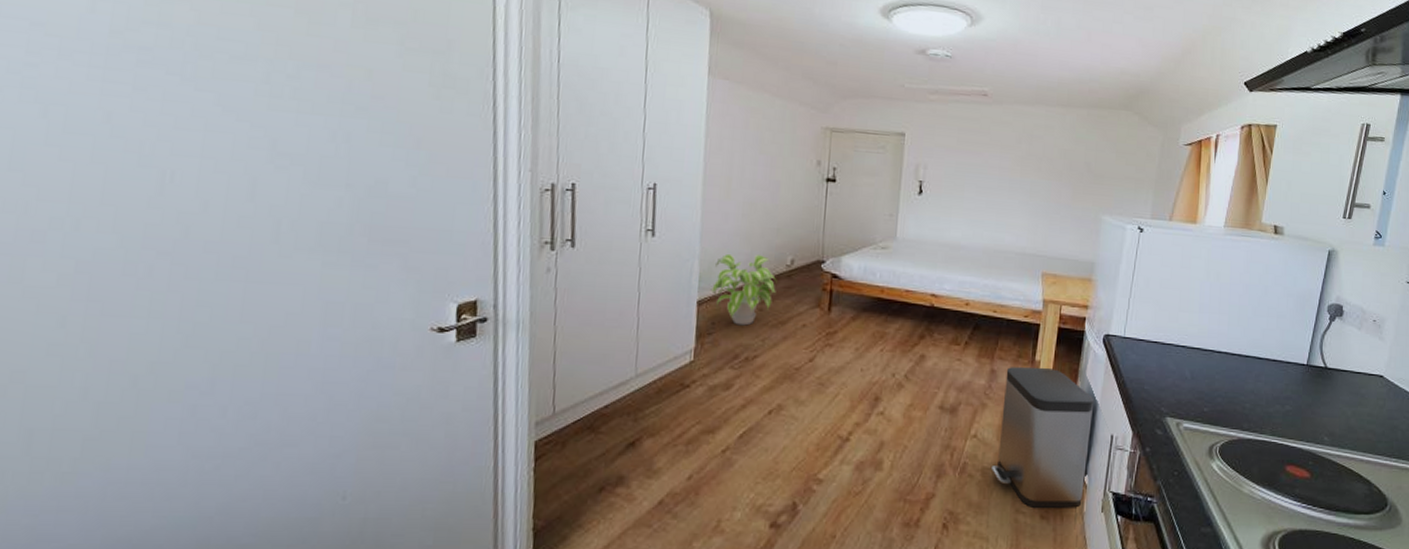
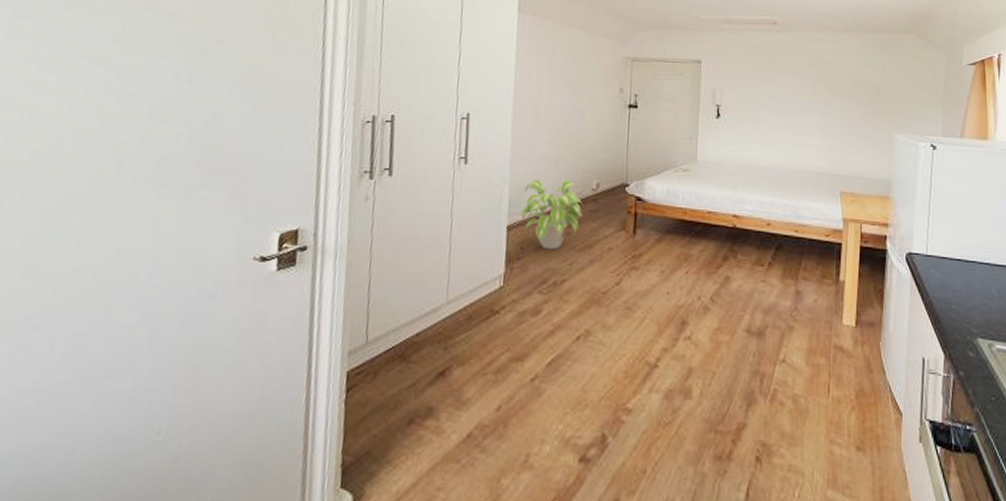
pedal bin: present [990,367,1094,508] -> none [801,288,903,438]

